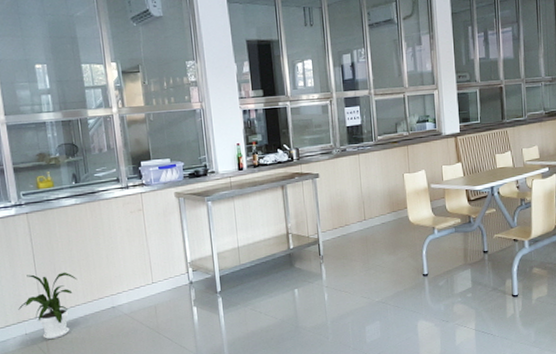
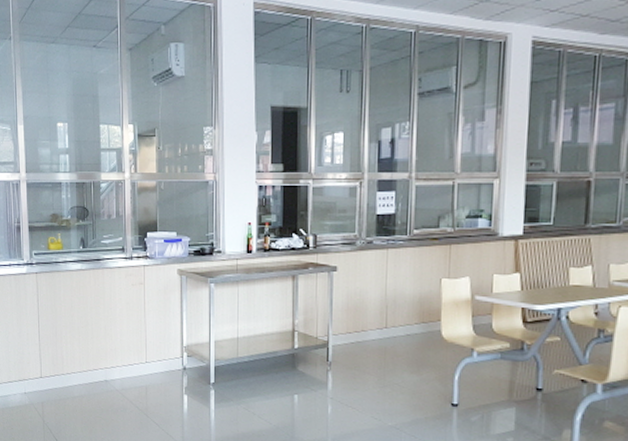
house plant: present [18,272,78,340] -> none [20,334,76,403]

